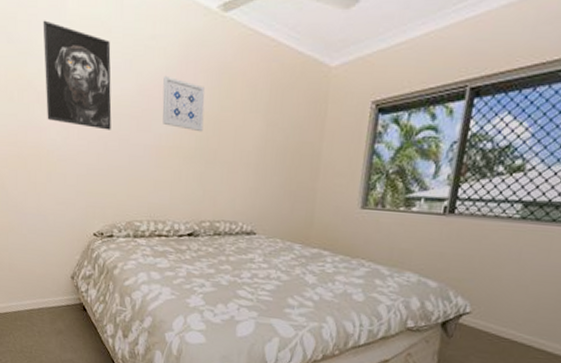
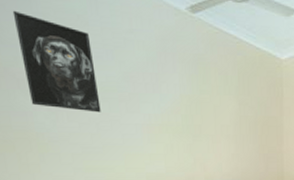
wall art: present [162,75,205,132] -> none [145,64,187,112]

